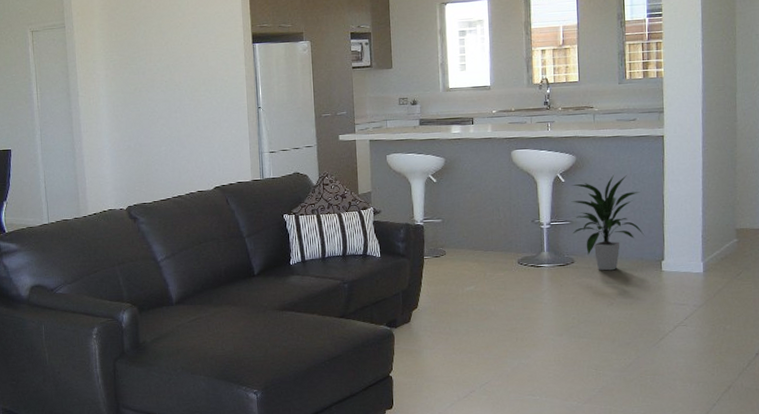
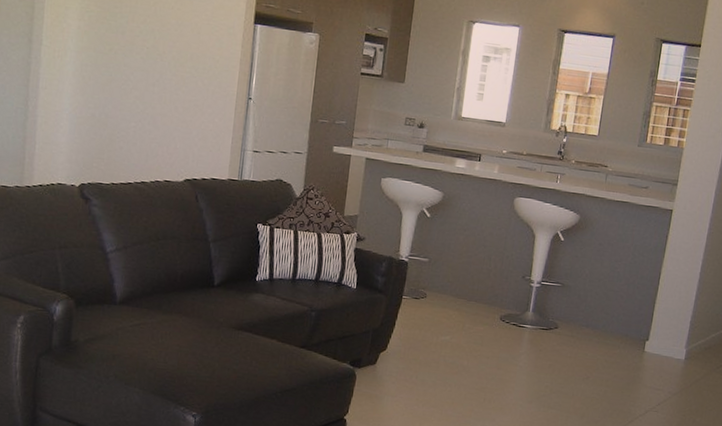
indoor plant: present [571,174,644,271] -> none [562,242,639,343]

